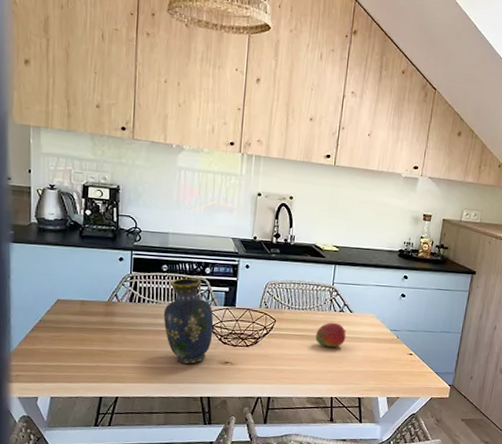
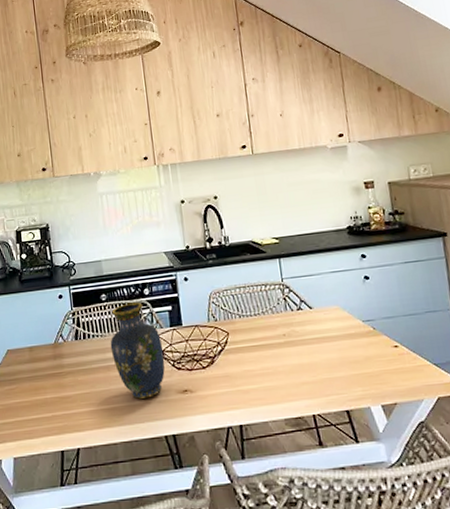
fruit: present [315,323,347,347] -> none [276,324,313,354]

